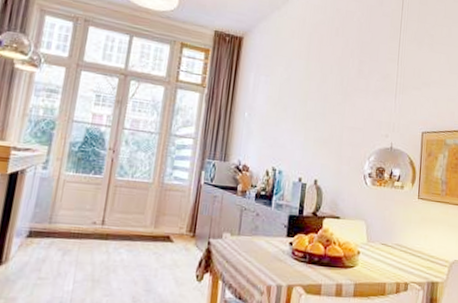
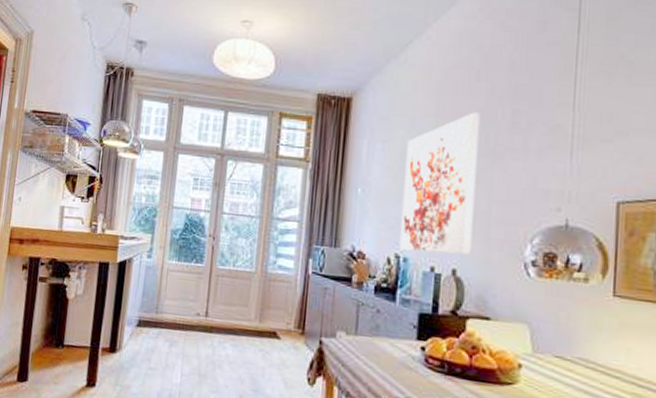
wall art: none [276,59,338,169] -> present [399,112,481,255]

